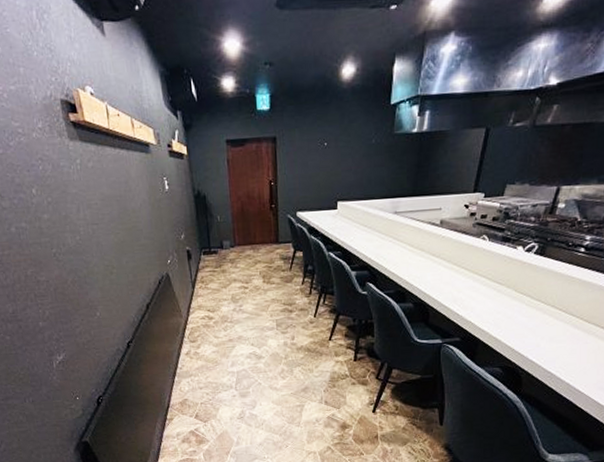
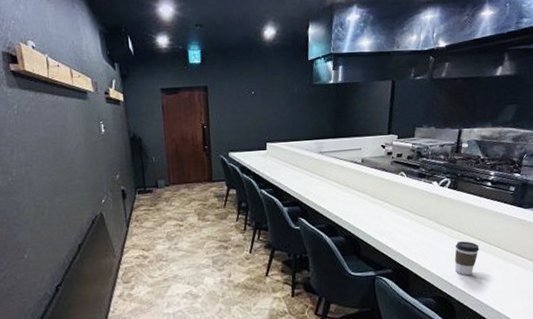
coffee cup: none [527,311,559,347] -> present [454,241,480,276]

